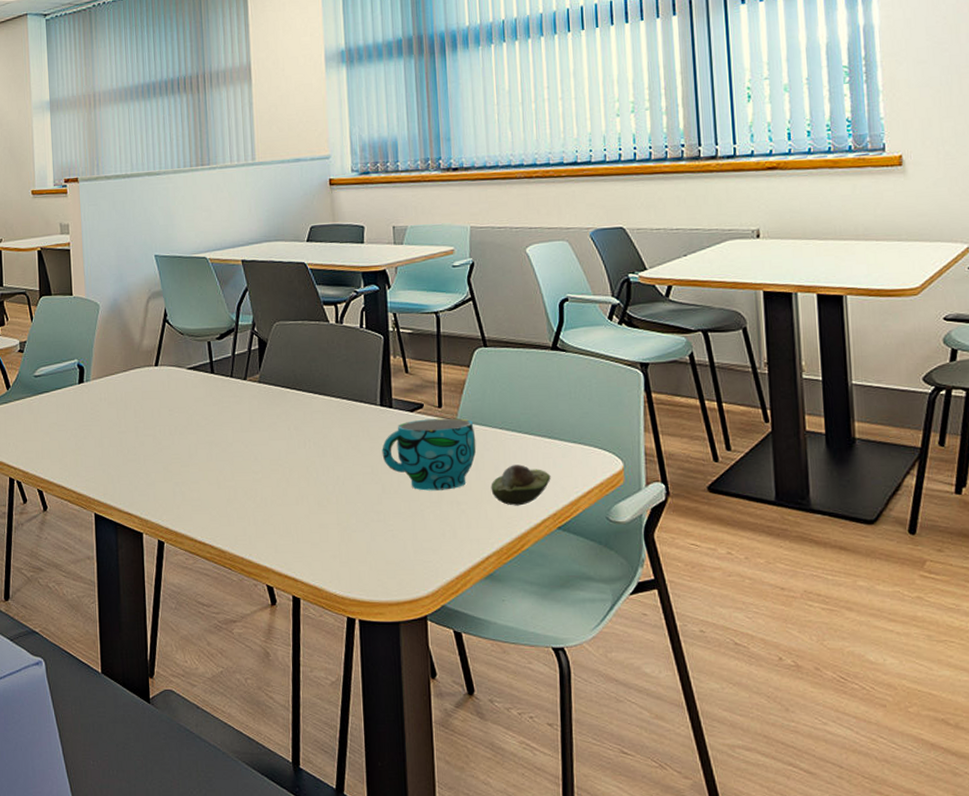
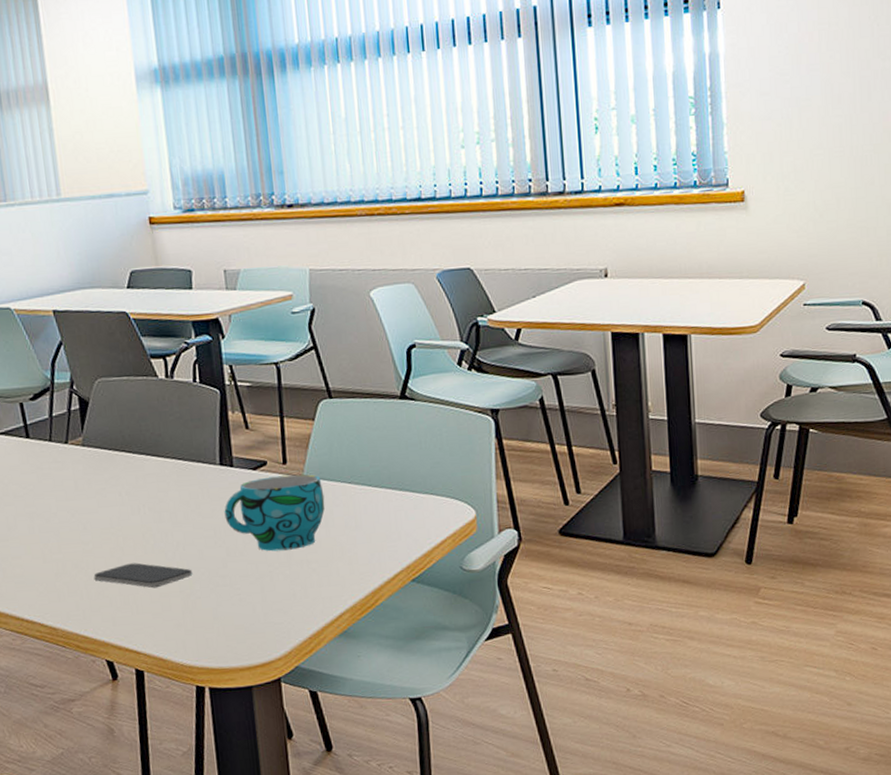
smartphone: none [261,494,350,519] -> present [93,563,193,589]
fruit: present [491,464,551,506] -> none [341,519,403,562]

